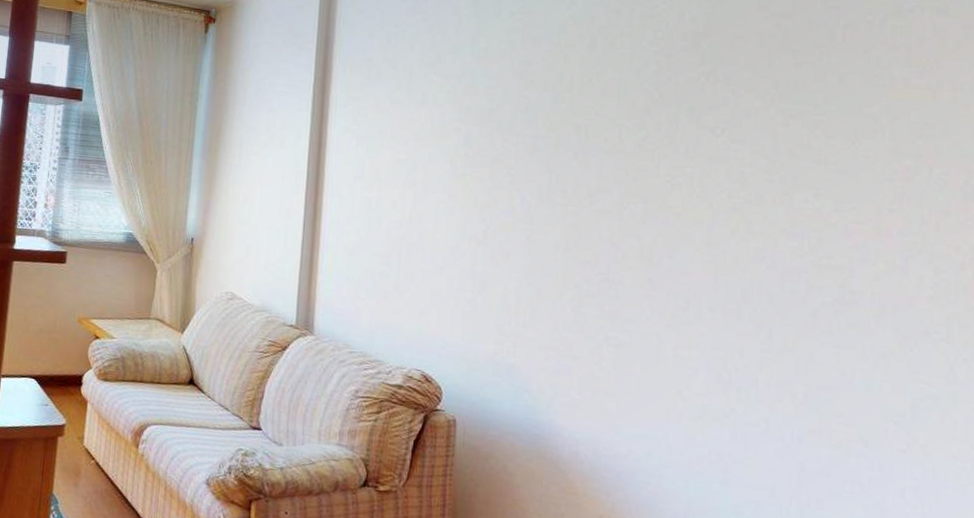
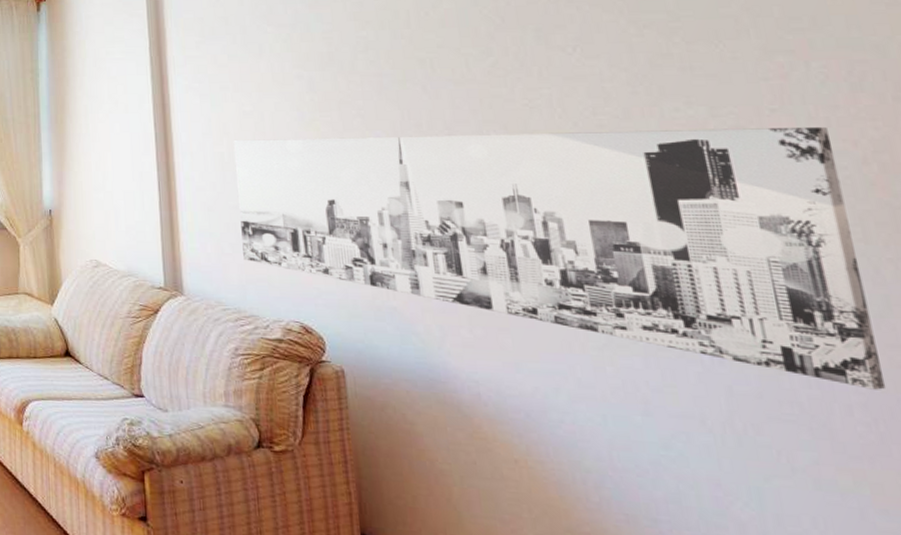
wall art: none [376,186,938,477] -> present [233,126,886,390]

